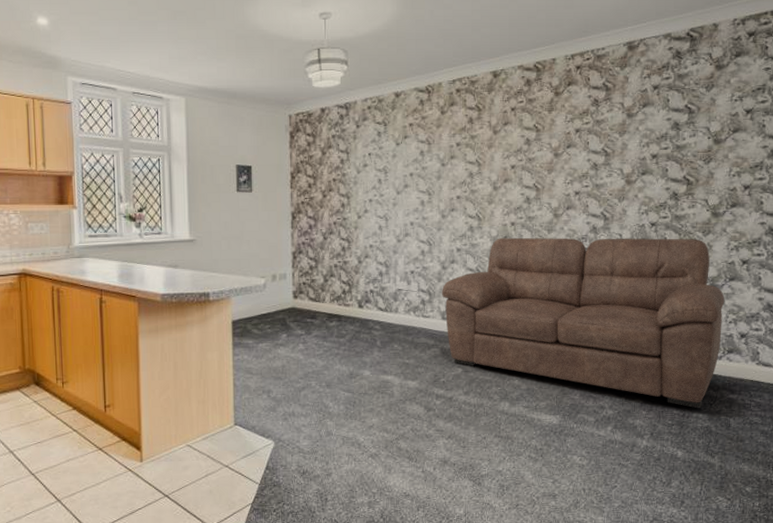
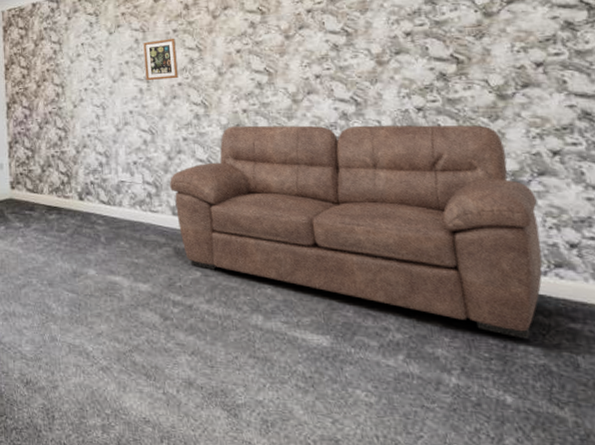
picture frame: none [428,151,458,194] -> present [143,38,178,81]

